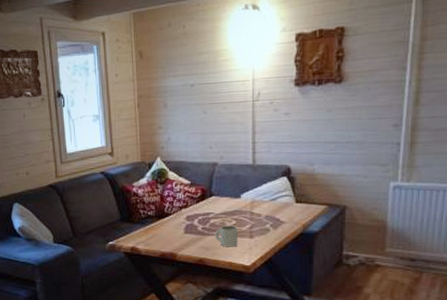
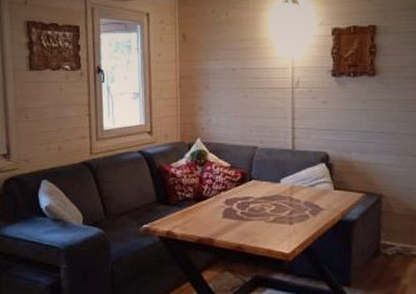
mug: present [215,225,238,247] -> none [254,211,277,234]

